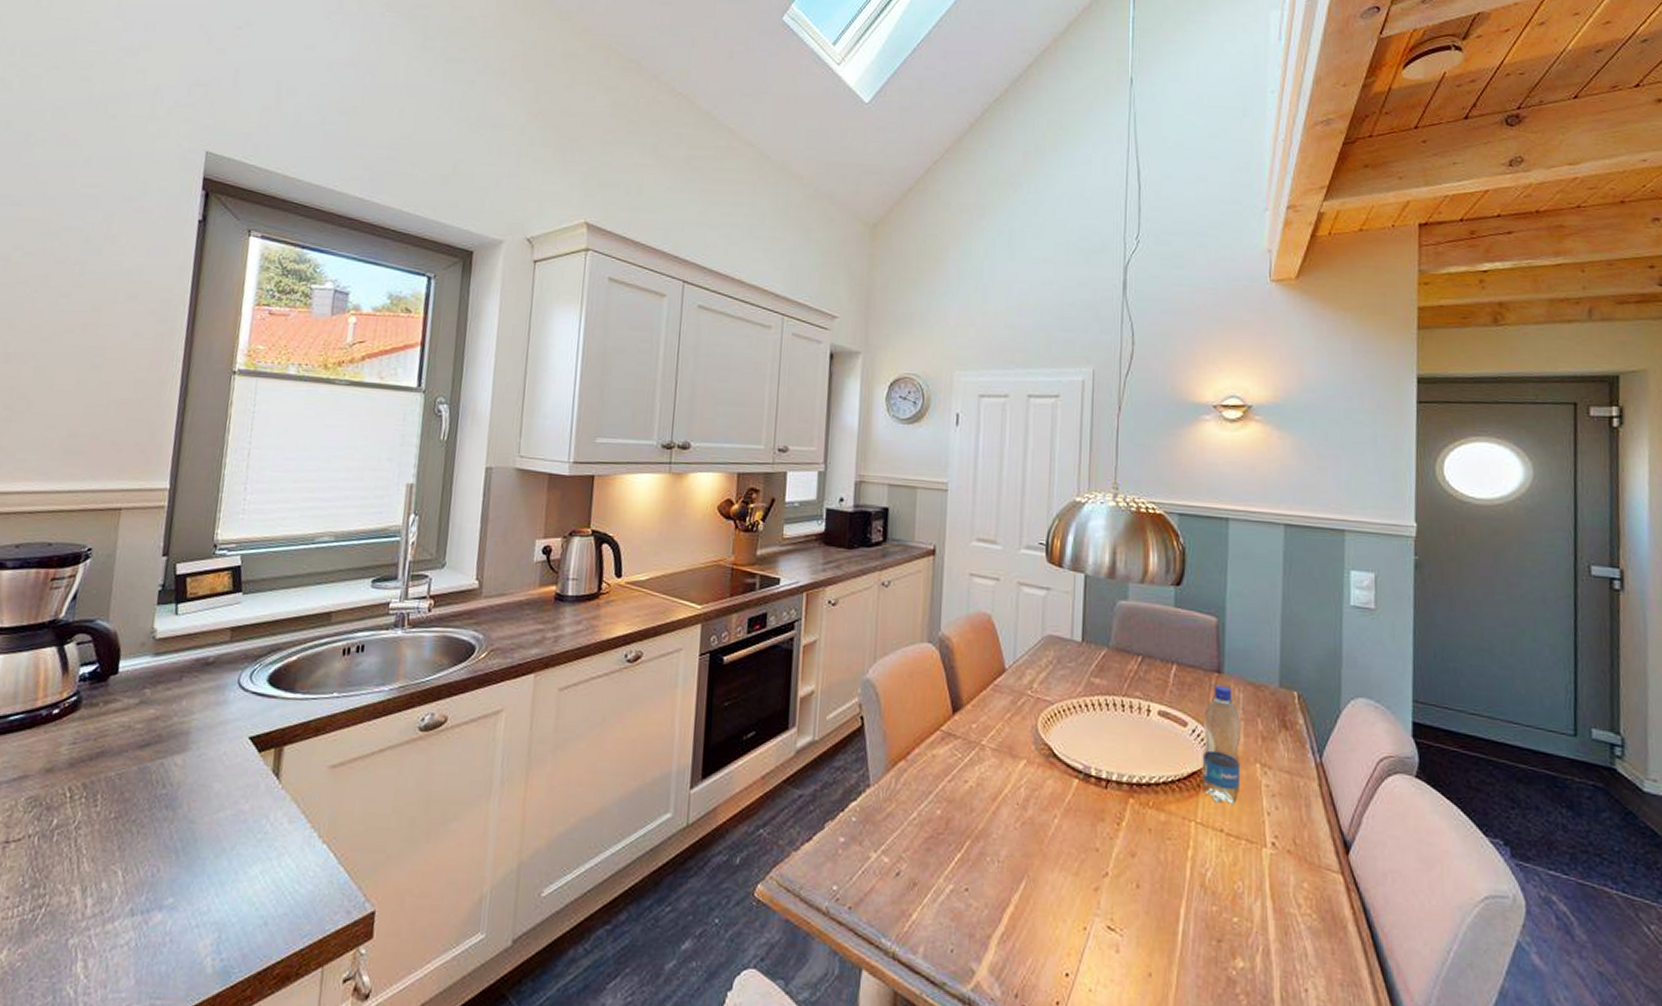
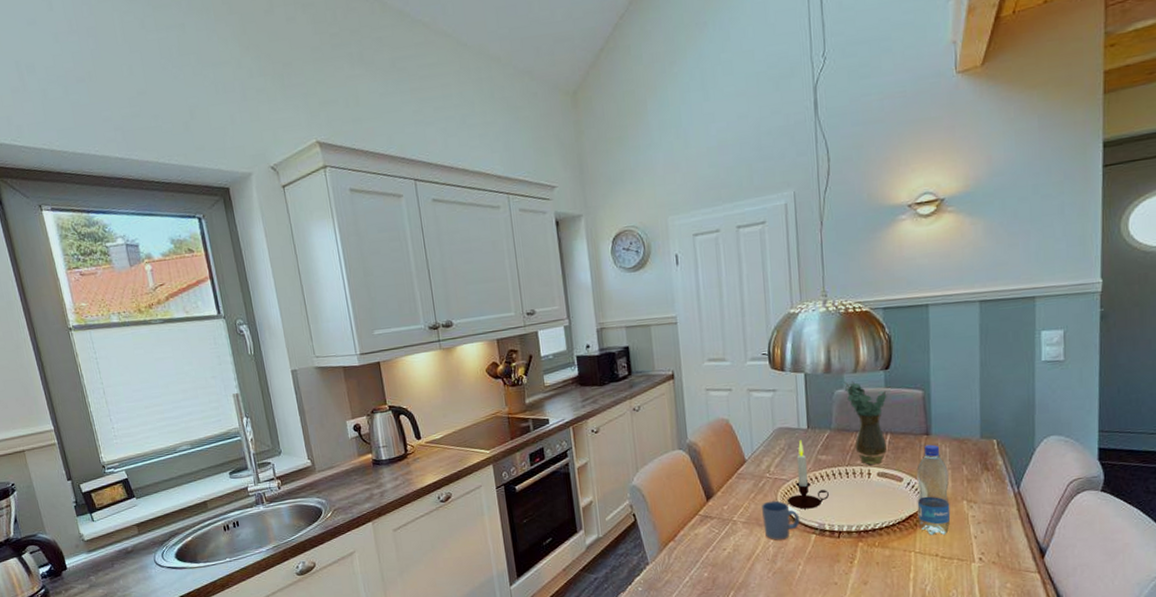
mug: none [1017,726,1062,780] -> present [762,500,800,540]
candle: none [1048,654,1099,745] -> present [786,440,829,509]
vase: none [1128,591,1176,701] -> present [843,381,888,465]

